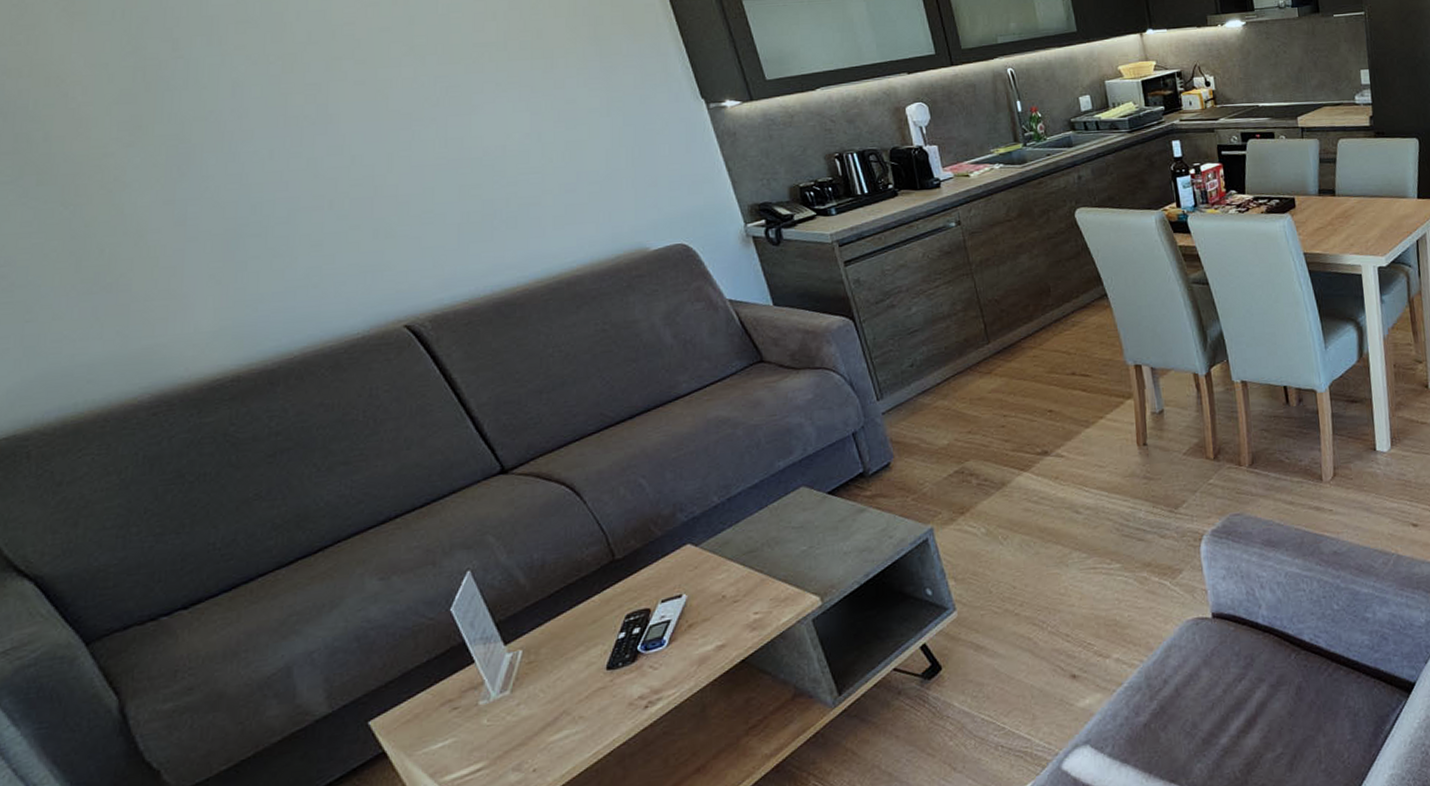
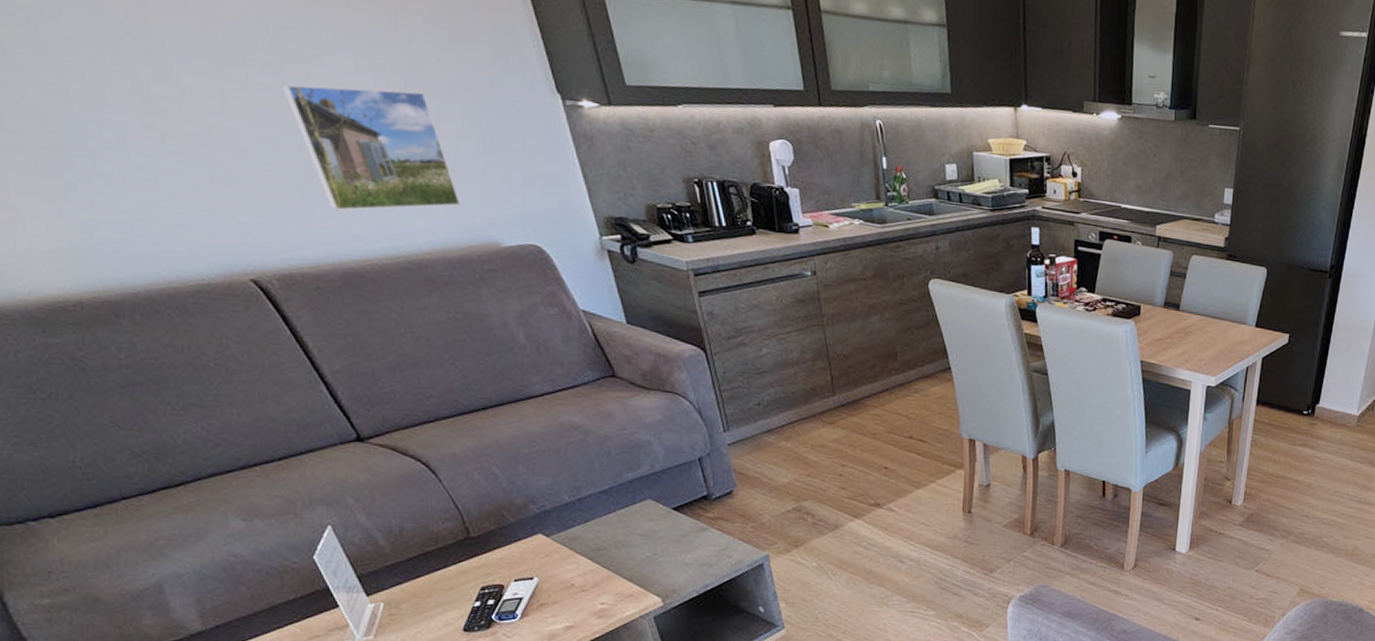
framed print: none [444,120,610,245] -> present [281,83,461,211]

